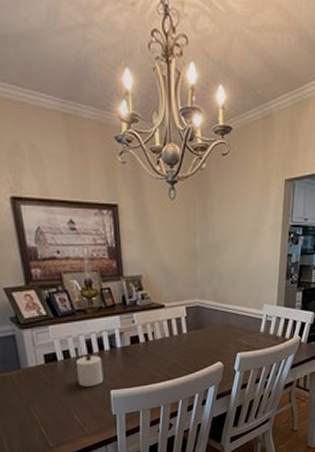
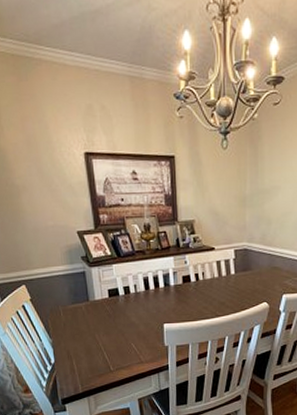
candle: present [76,353,104,387] -> none [135,290,158,319]

